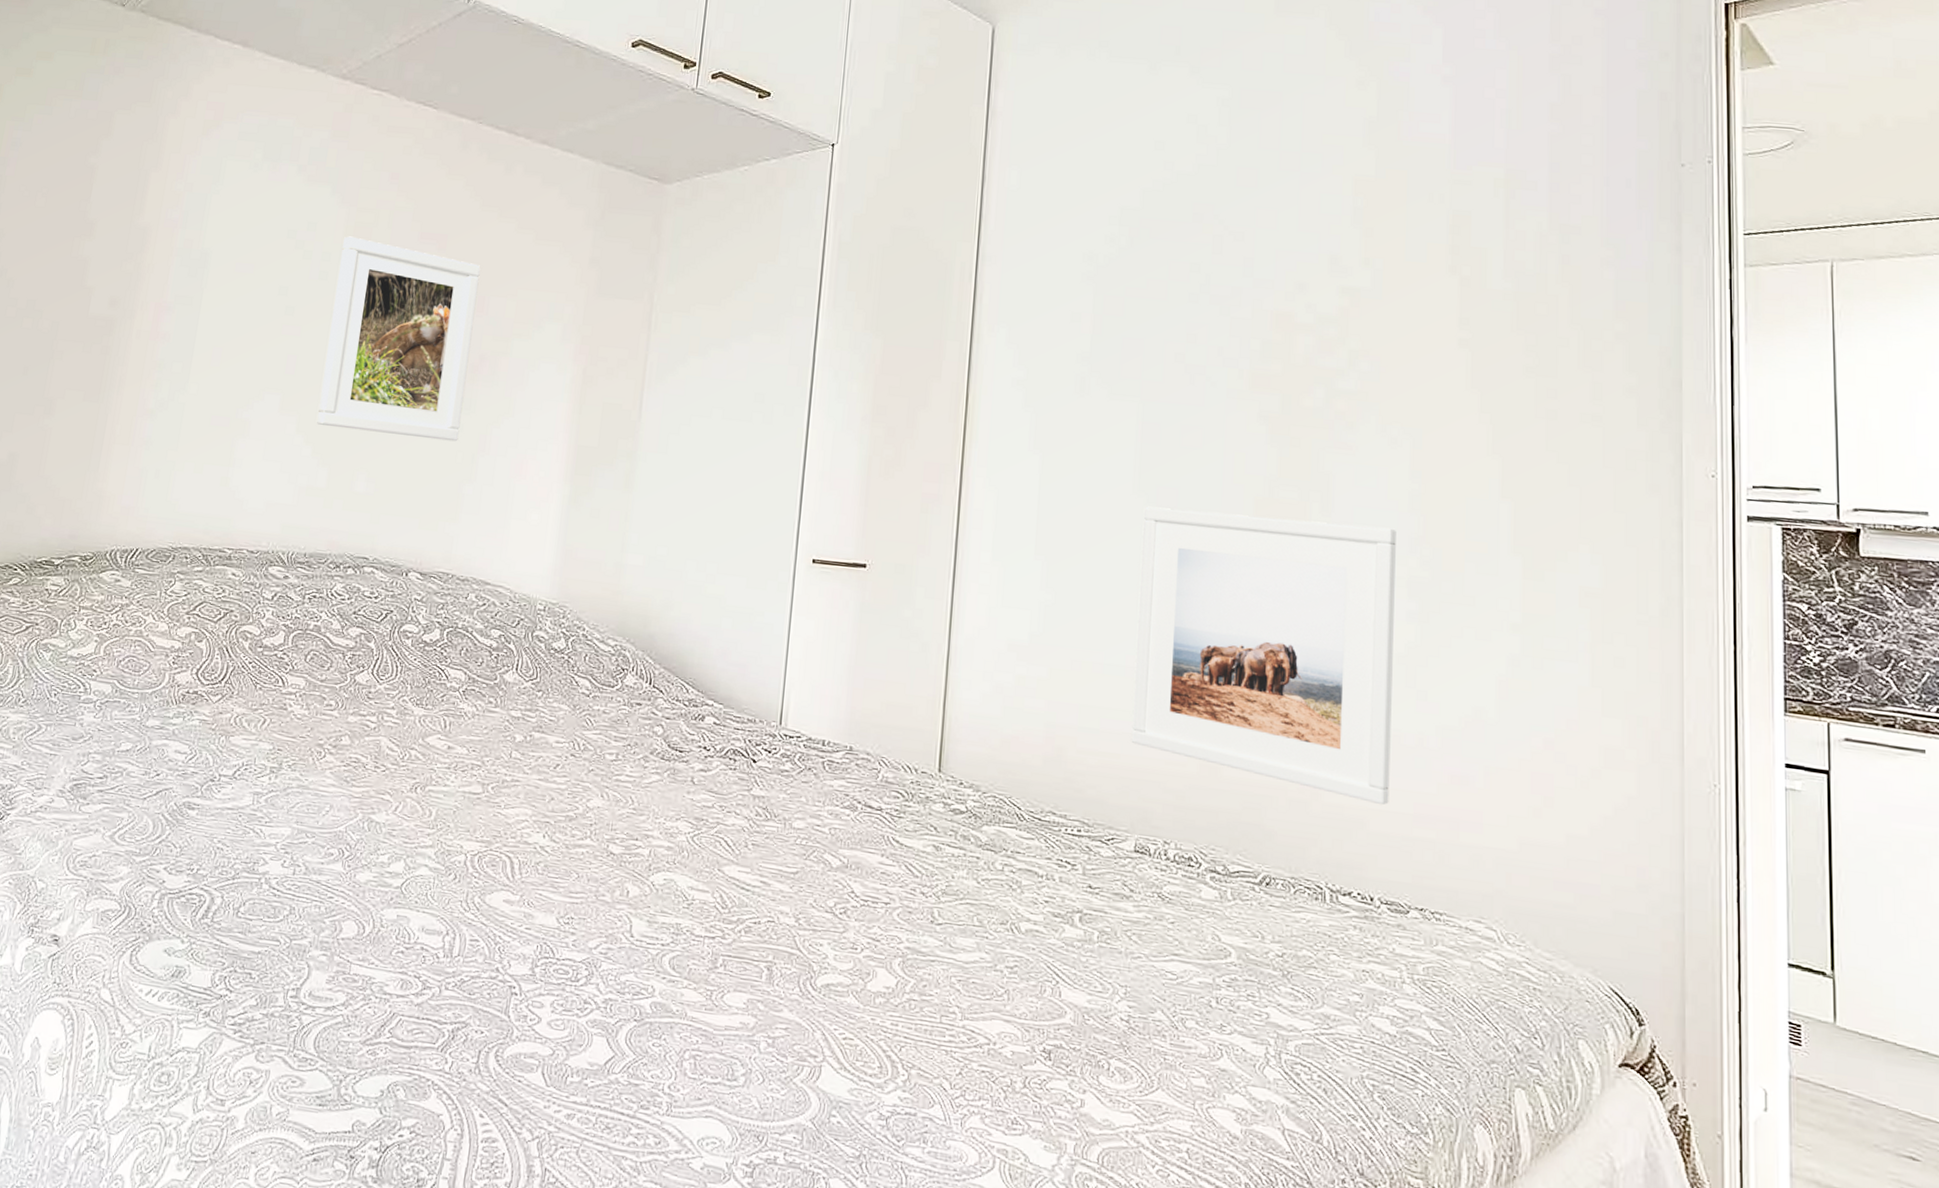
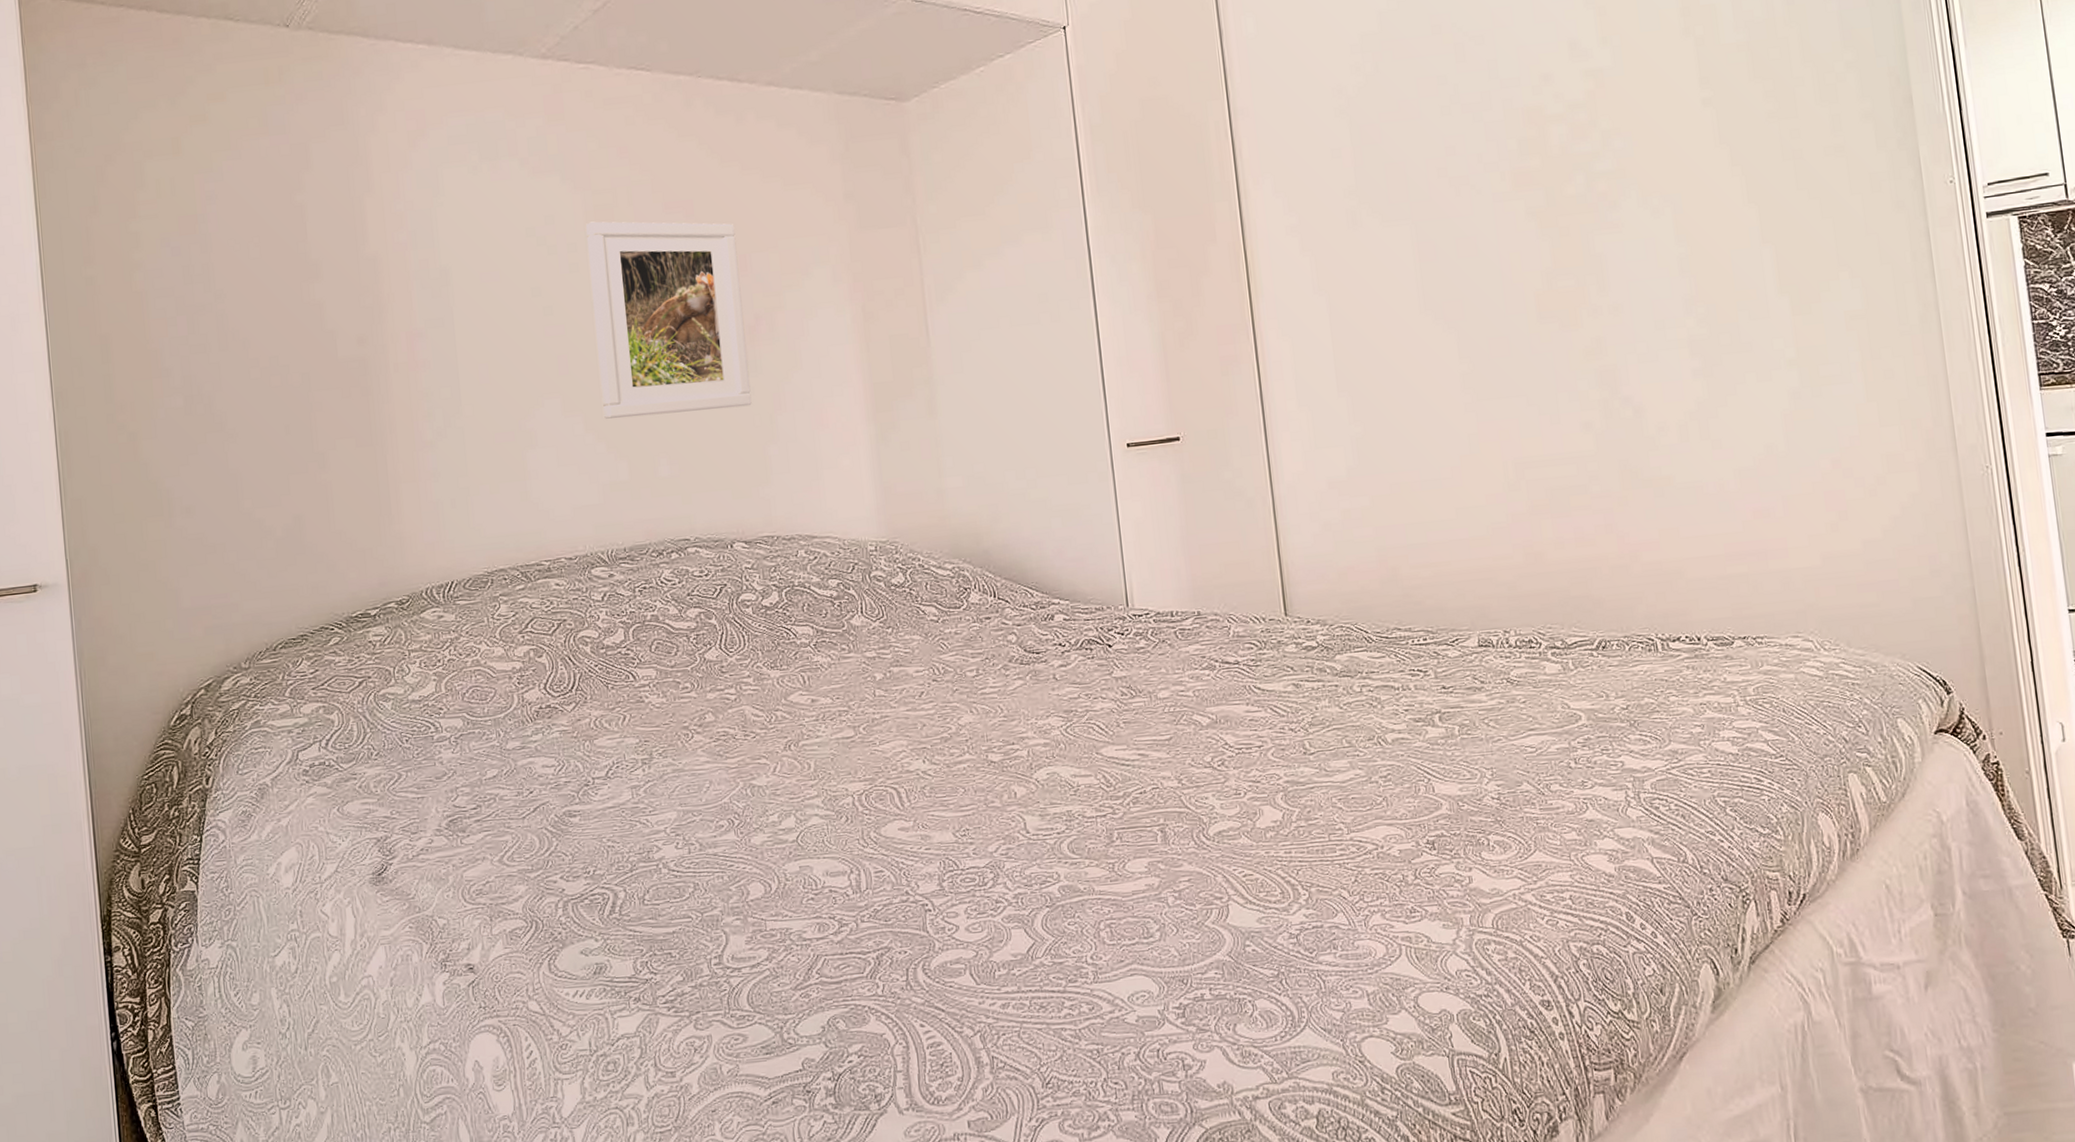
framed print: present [1131,506,1396,806] -> none [1433,294,1701,553]

